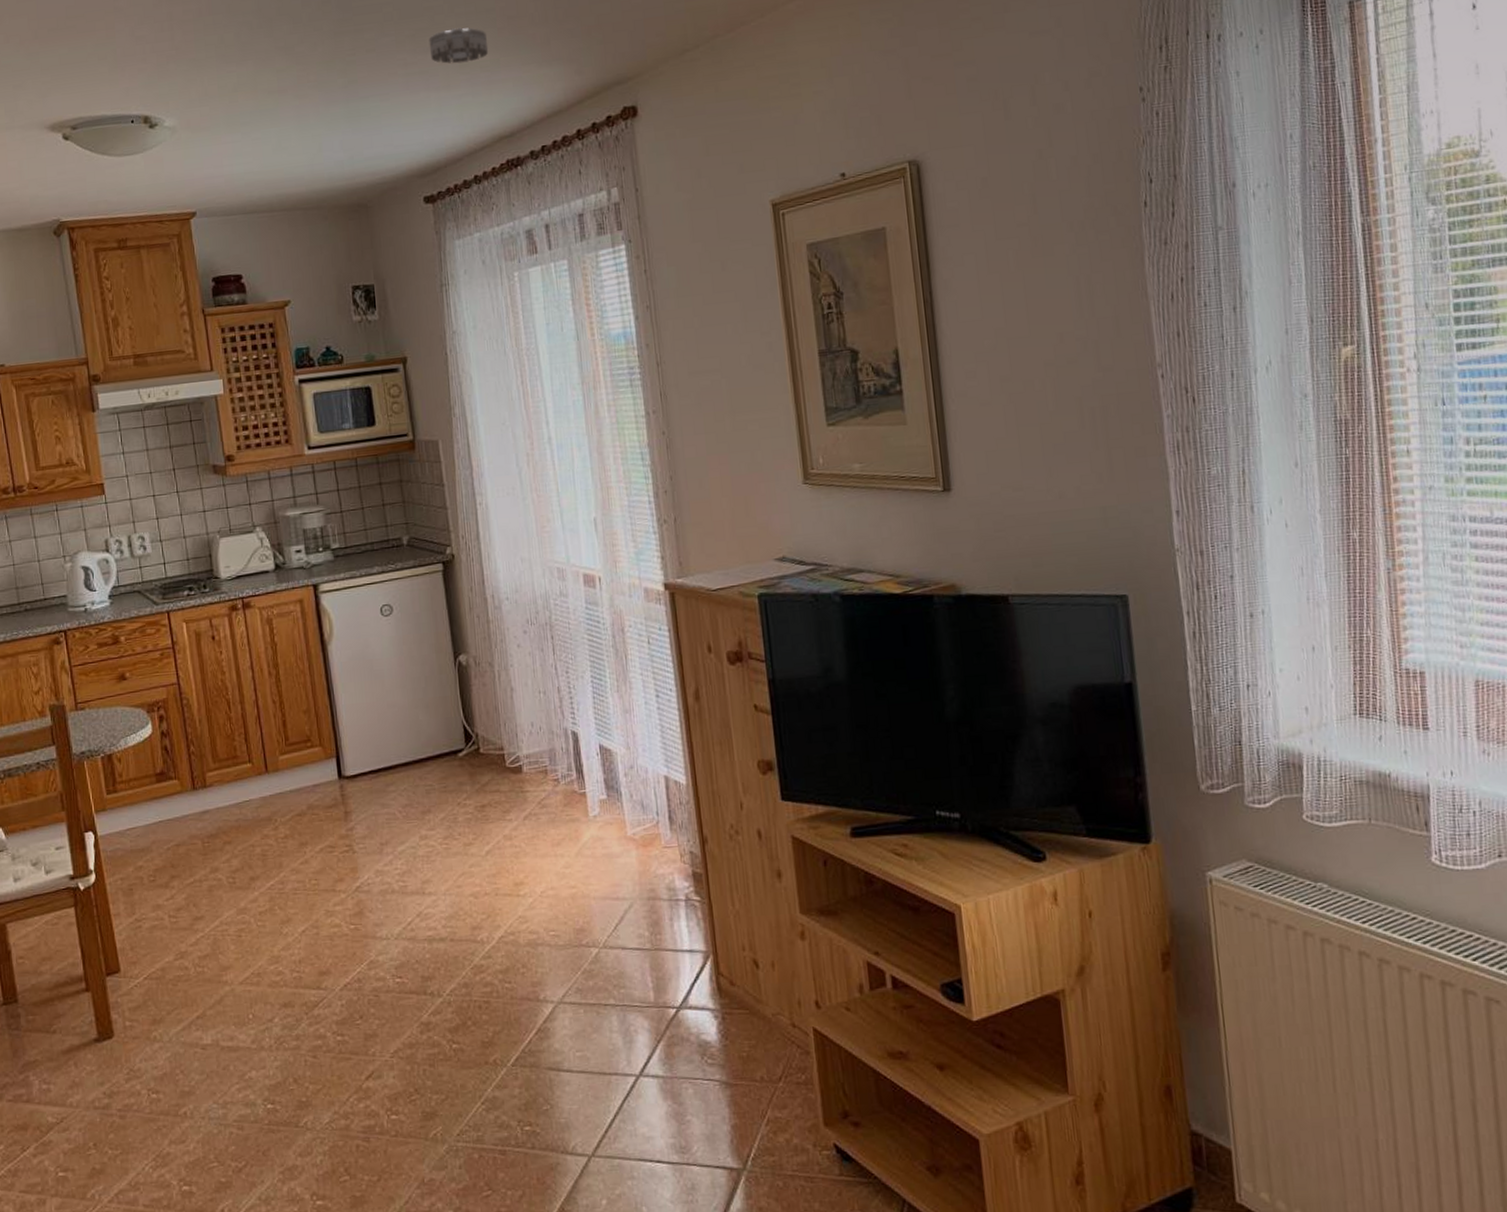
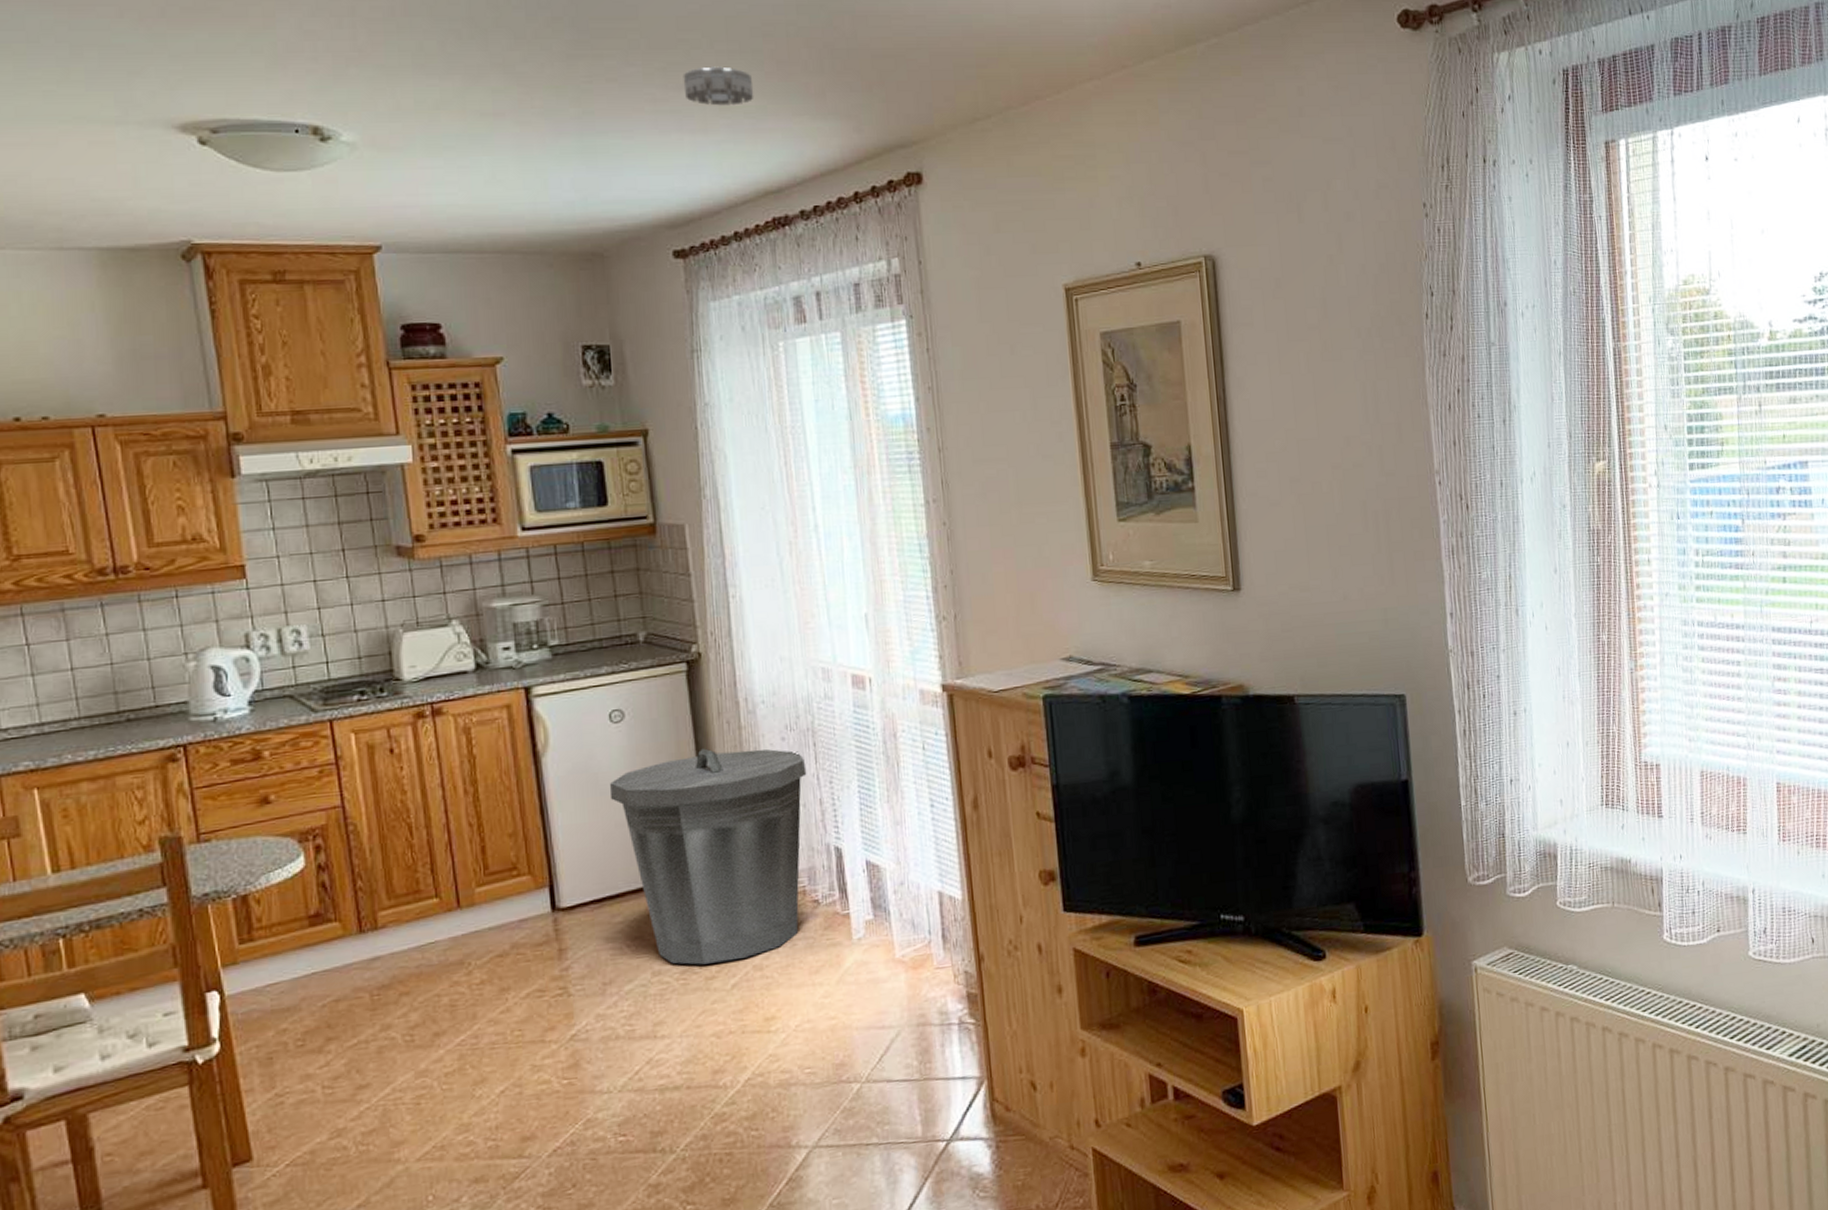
trash can: none [382,639,546,832] -> present [609,748,807,965]

